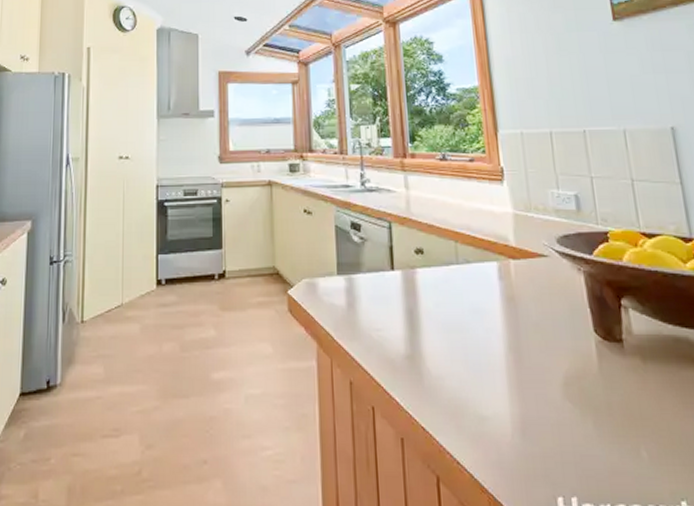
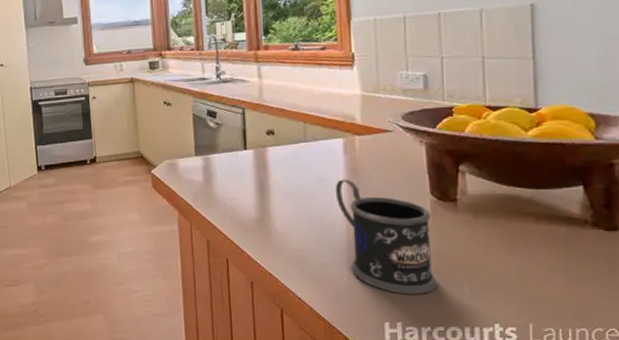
mug: none [491,310,613,460] -> present [335,179,438,294]

